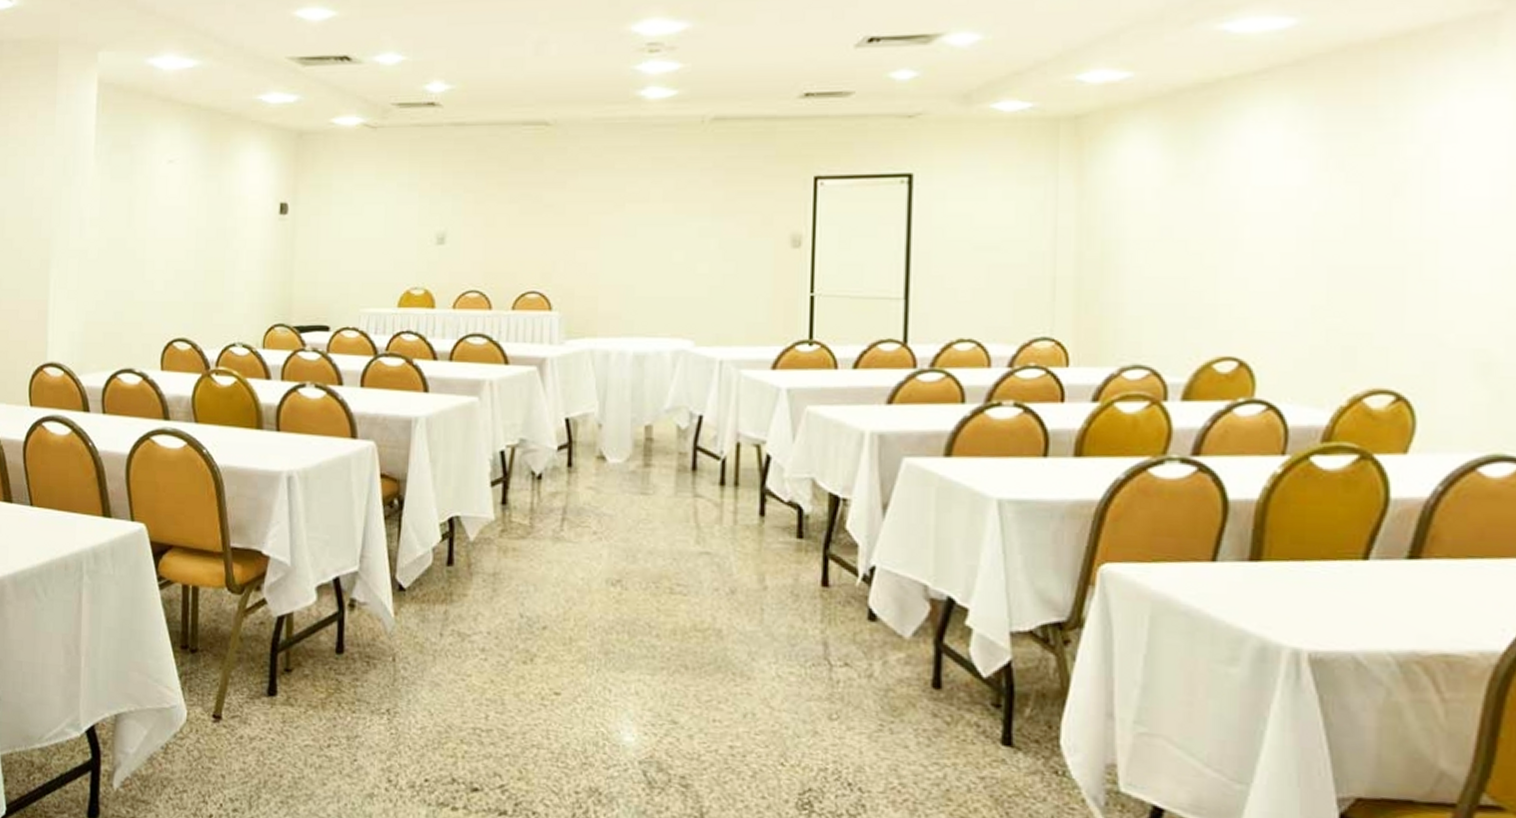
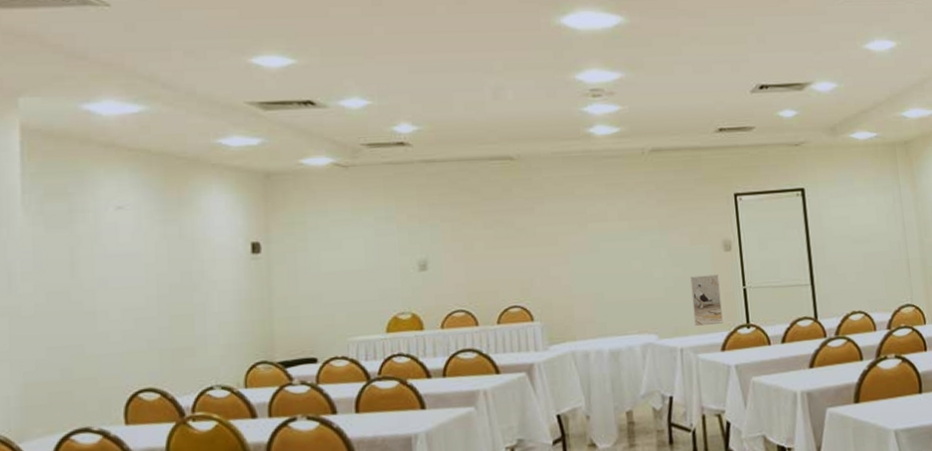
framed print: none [741,275,780,337] -> present [690,274,723,327]

